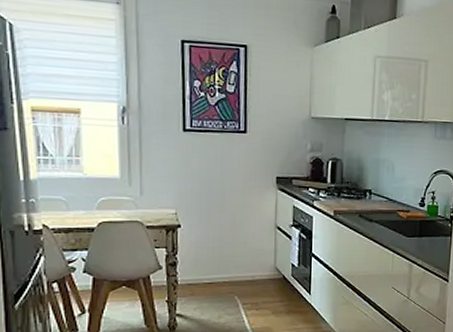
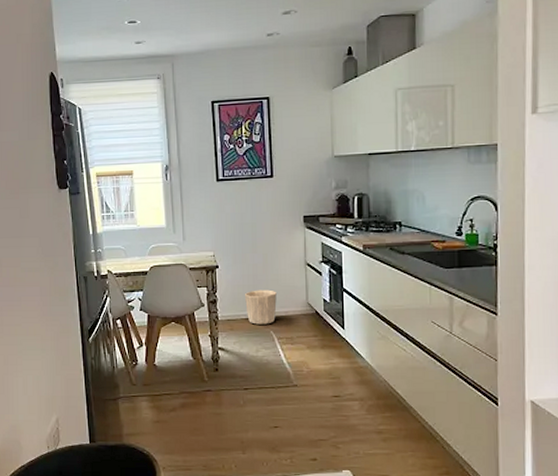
waste basket: none [209,252,244,289] -> present [245,289,277,325]

